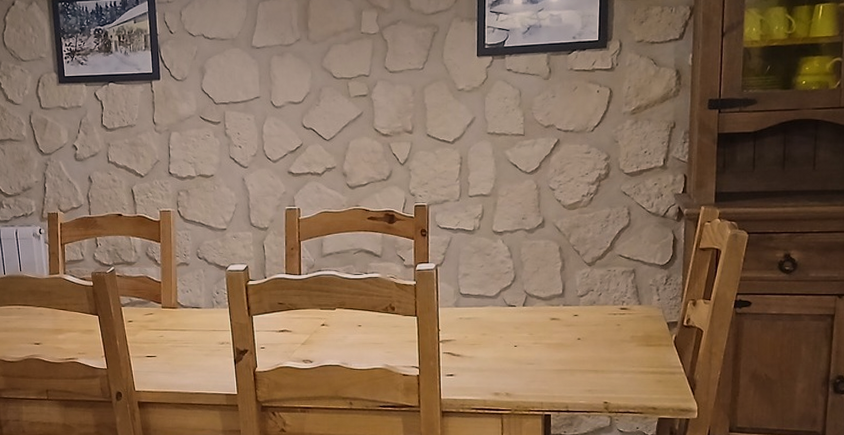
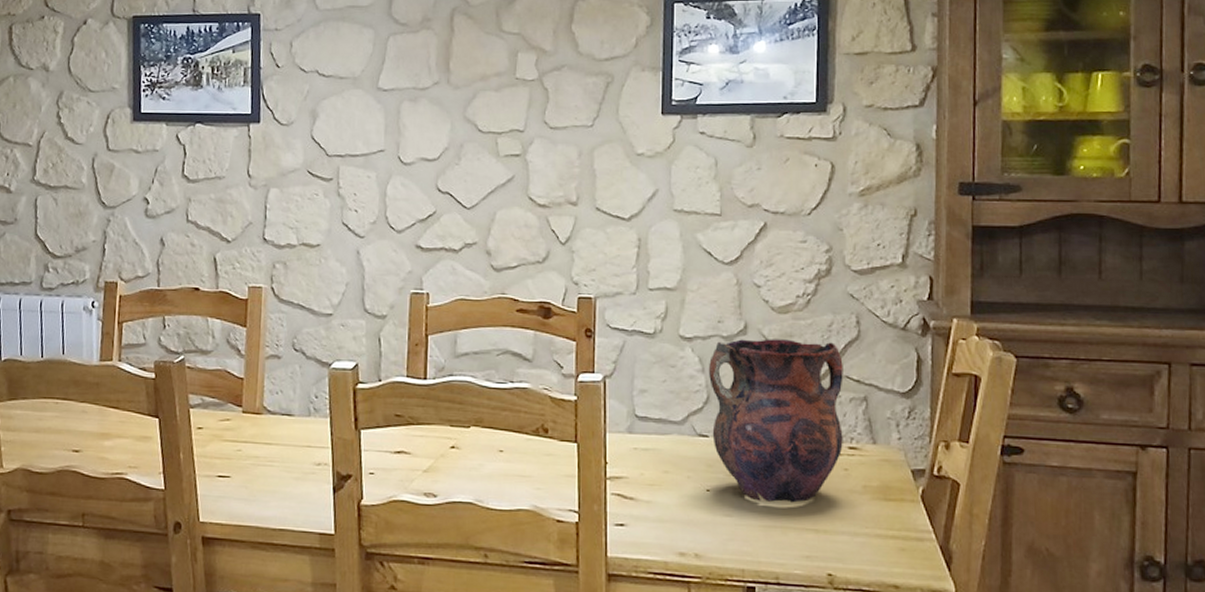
vase: none [516,229,617,352] -> present [709,339,843,503]

